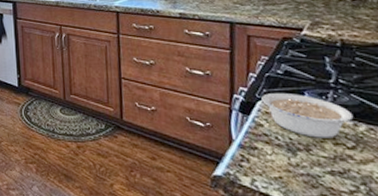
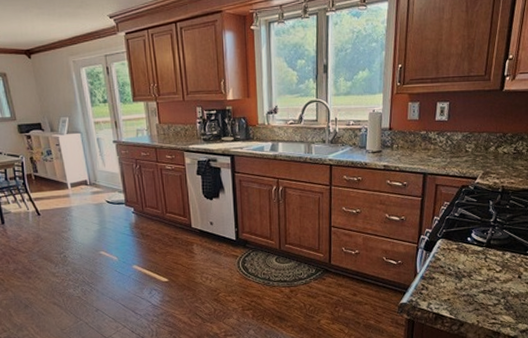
legume: present [261,93,359,138] -> none [441,232,506,266]

